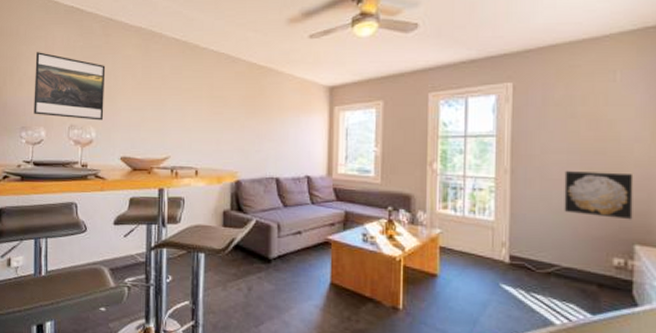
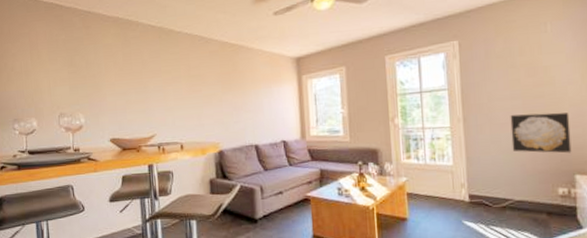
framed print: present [34,52,106,121] -> none [21,48,91,107]

